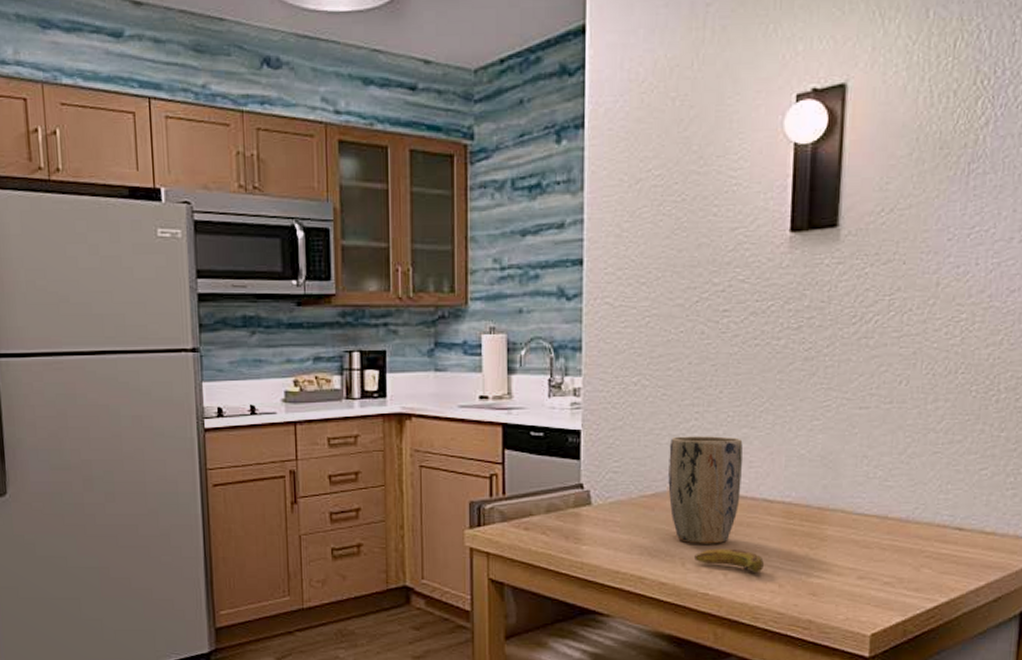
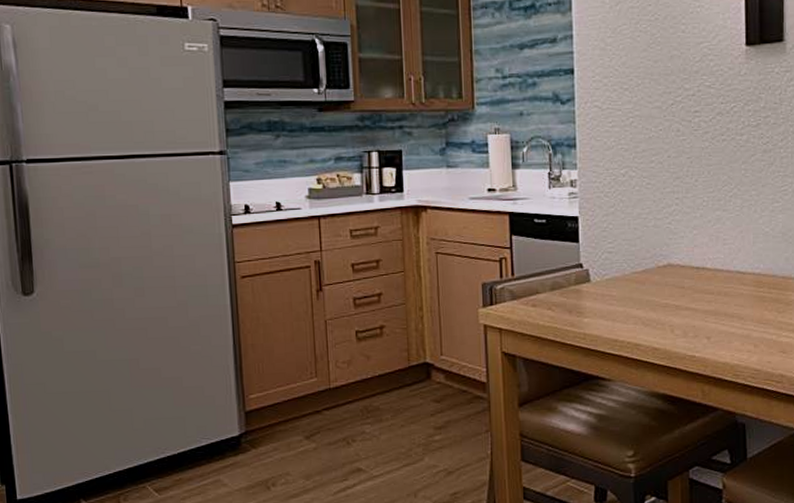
plant pot: present [668,436,743,544] -> none [655,218,718,313]
banana: present [695,548,764,574] -> none [682,315,740,336]

